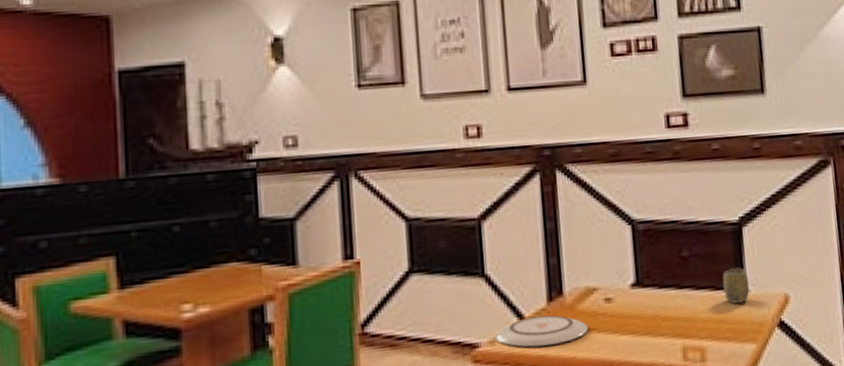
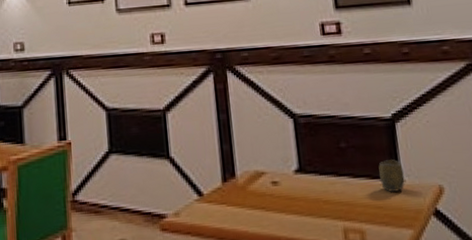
plate: present [495,315,588,347] -> none [179,193,258,220]

